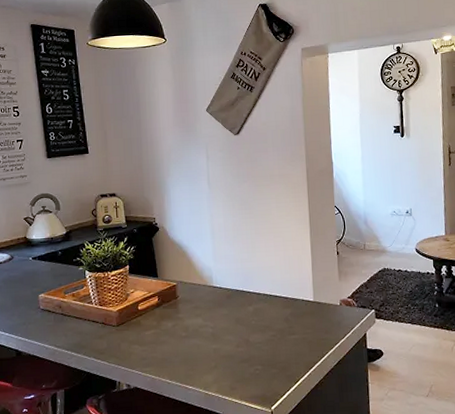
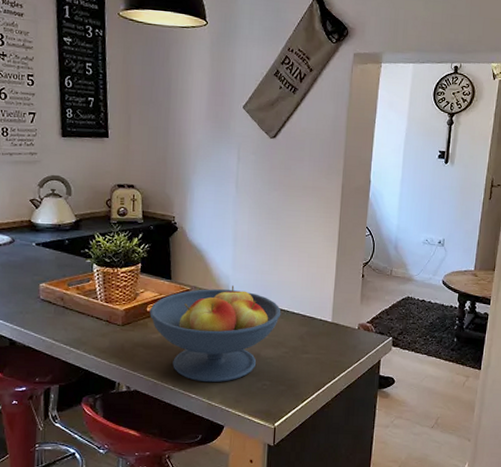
fruit bowl: none [141,276,265,373] -> present [149,285,281,383]

